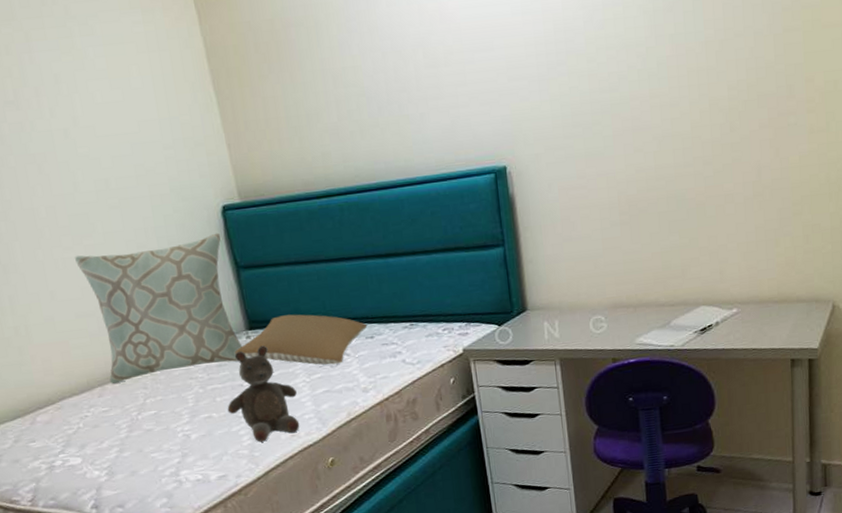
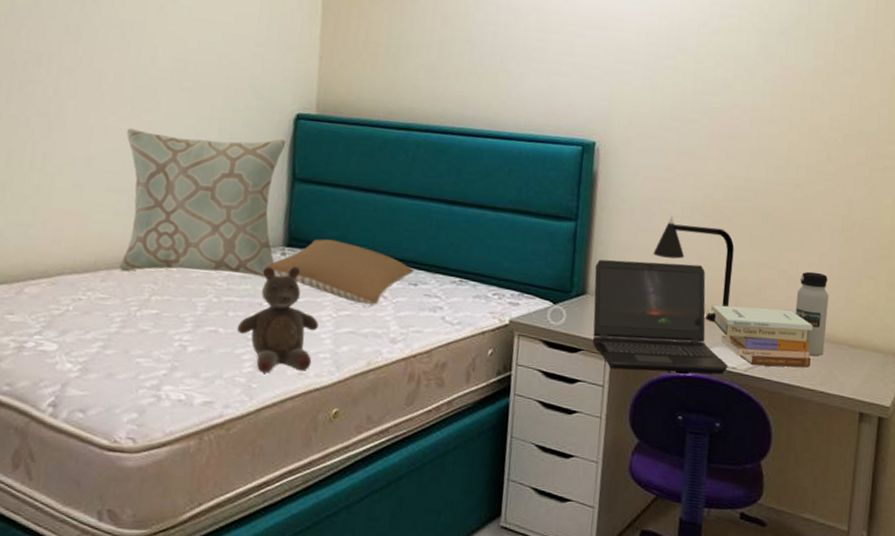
laptop computer: none [530,260,667,371] -> present [592,259,728,375]
desk lamp: none [580,220,659,310] -> present [653,216,734,323]
books: none [642,282,741,340] -> present [711,304,813,368]
water bottle: none [719,241,752,319] -> present [795,271,829,356]

